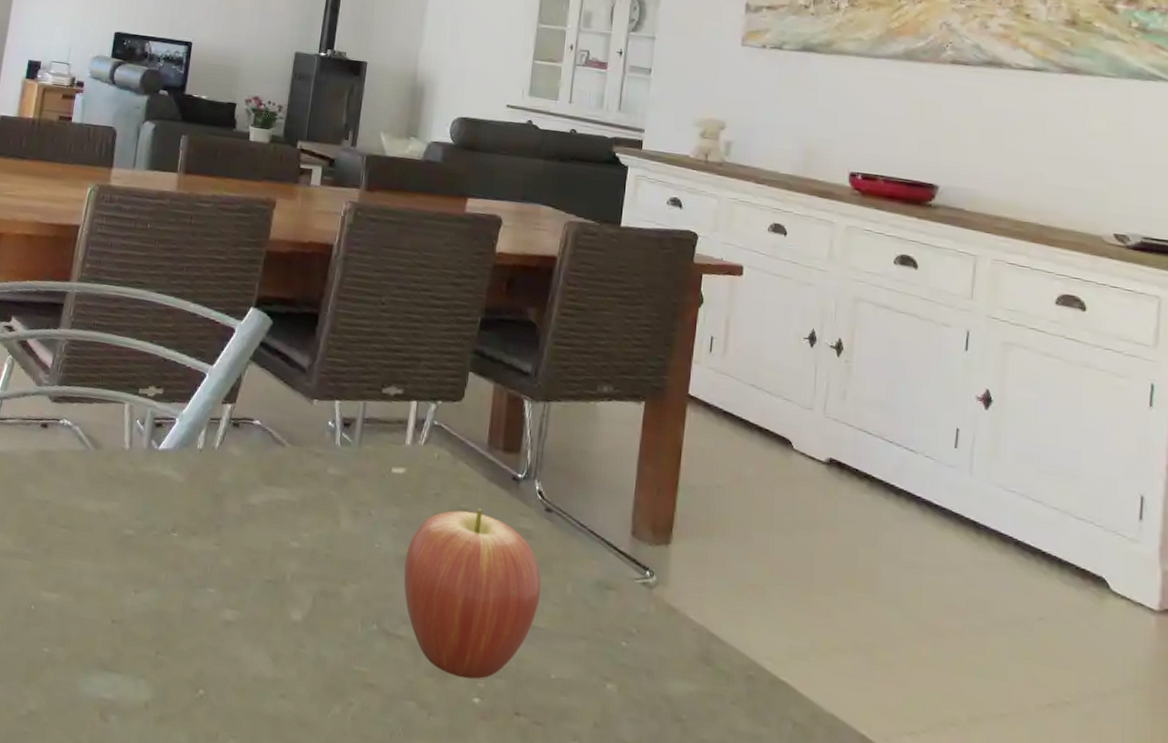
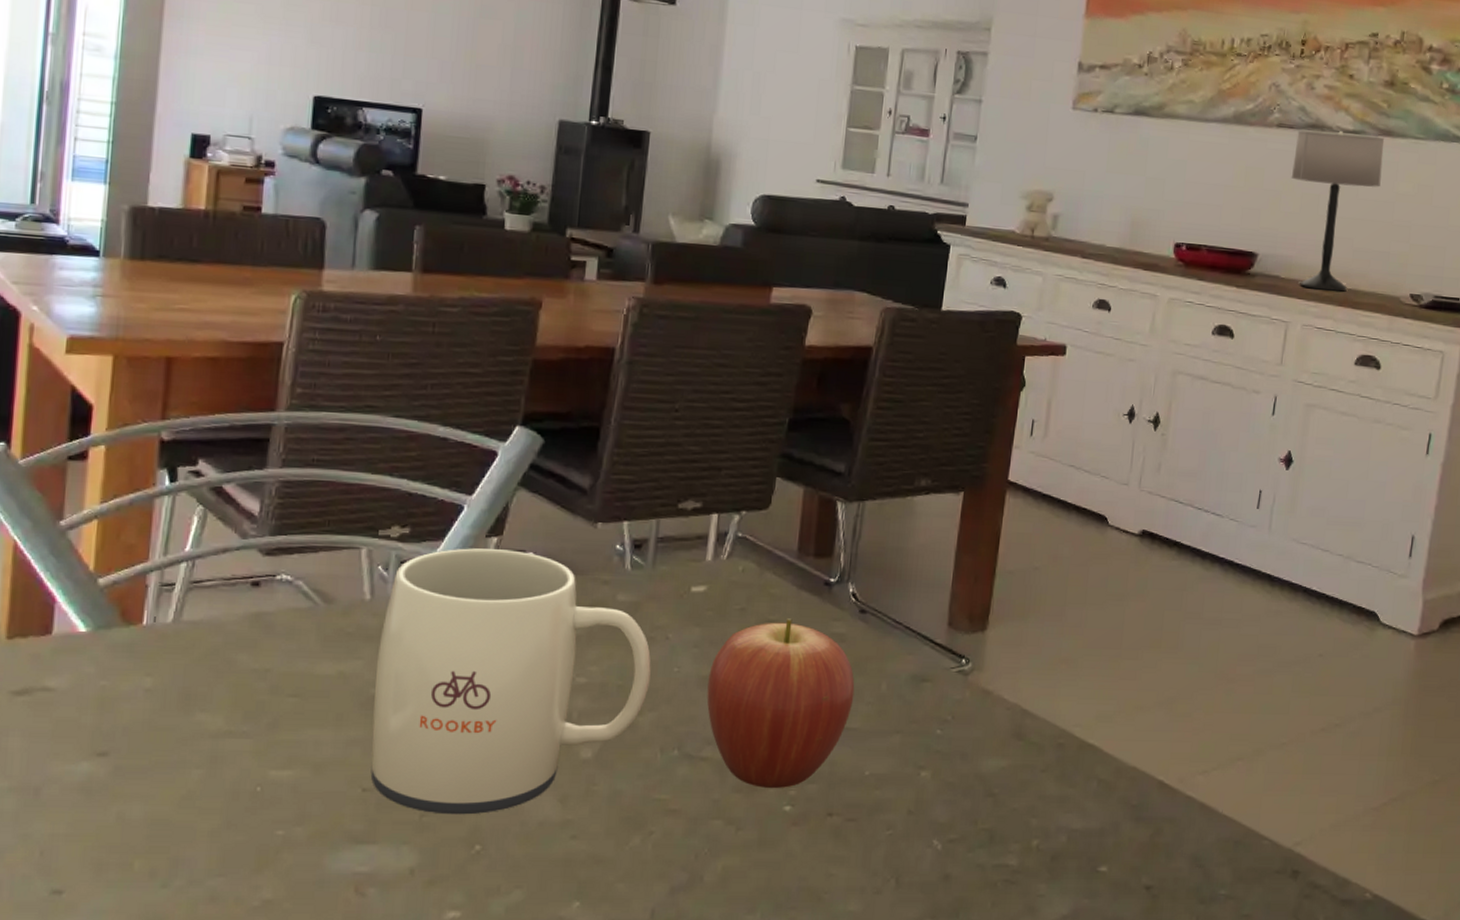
mug: none [119,411,356,660] -> present [370,548,651,815]
table lamp: none [969,67,1070,228] -> present [1291,130,1385,292]

